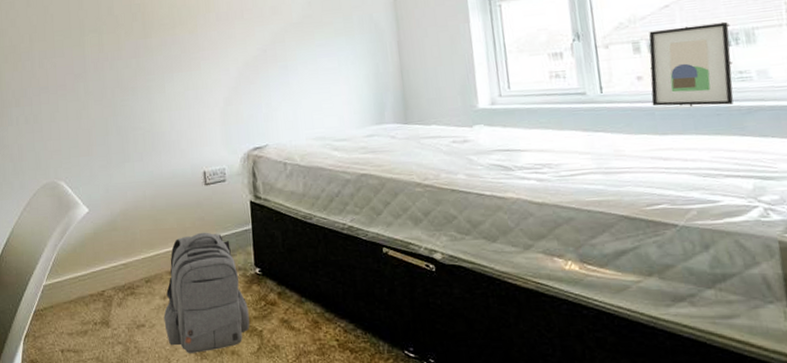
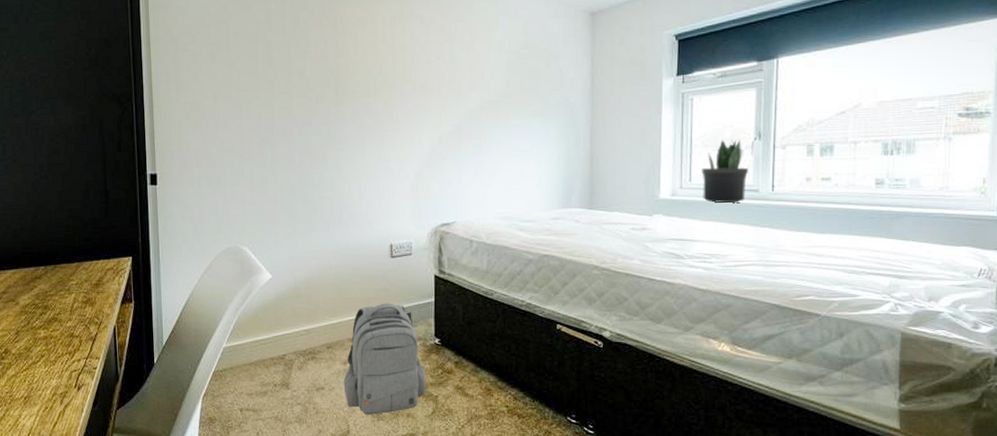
planter: none [519,42,572,110] -> present [701,139,749,203]
picture frame: present [649,21,734,107] -> none [816,131,895,209]

